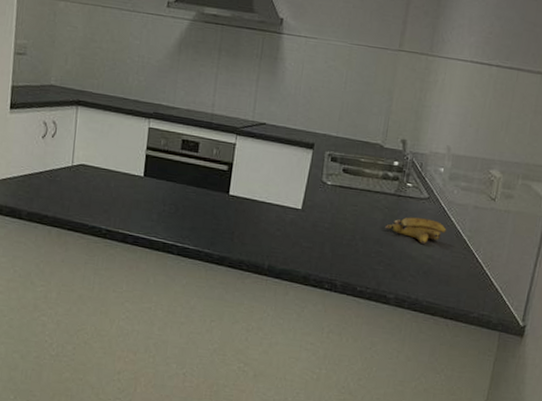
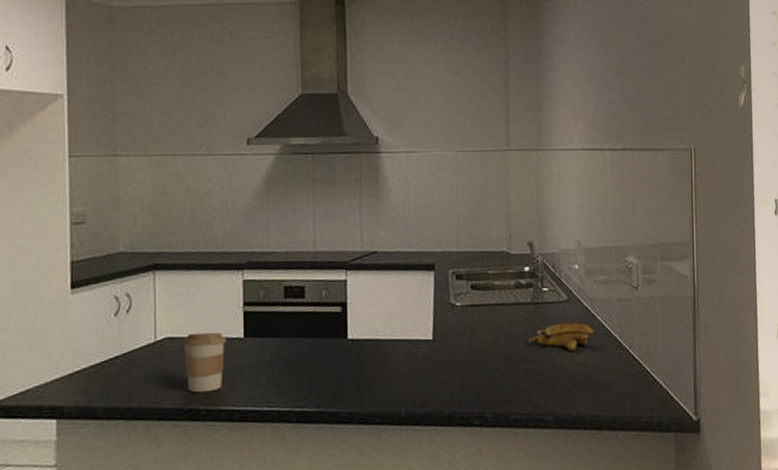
coffee cup: none [93,164,129,216] -> present [183,332,226,393]

